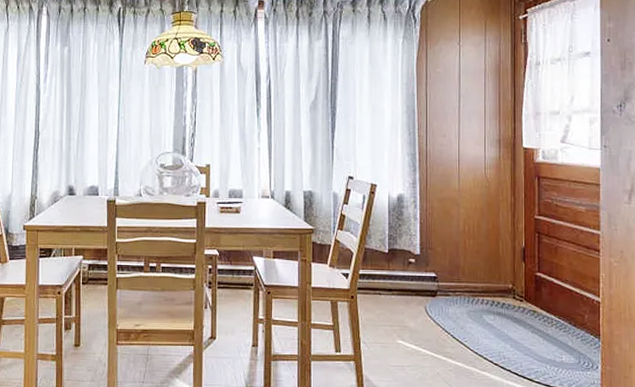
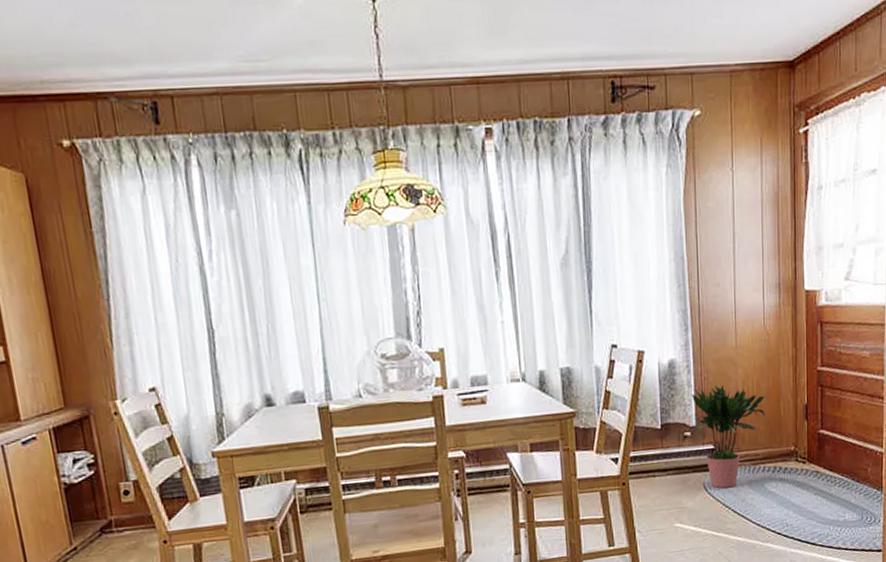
potted plant: none [417,220,485,314] -> present [691,385,765,489]

